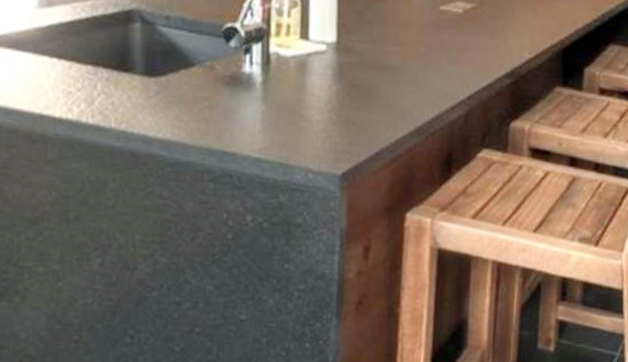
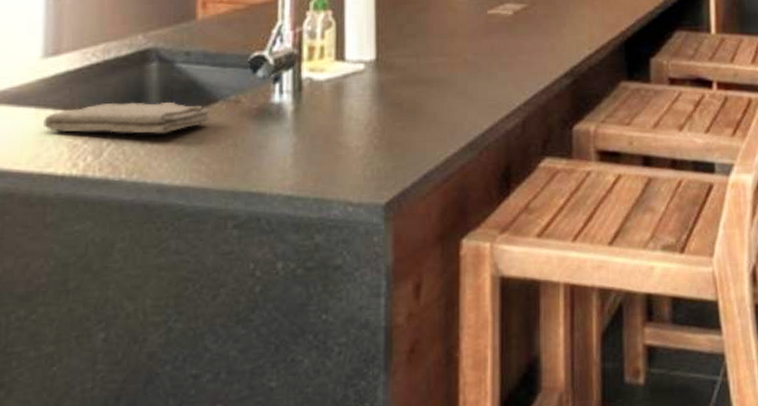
washcloth: none [40,56,188,90] -> present [42,101,210,134]

